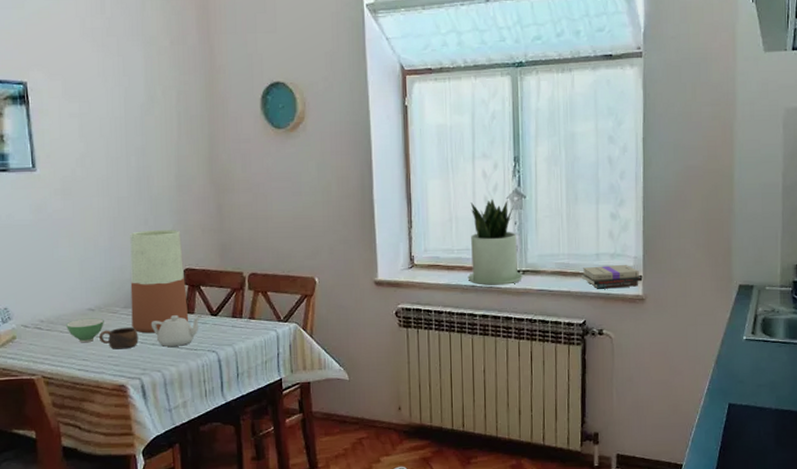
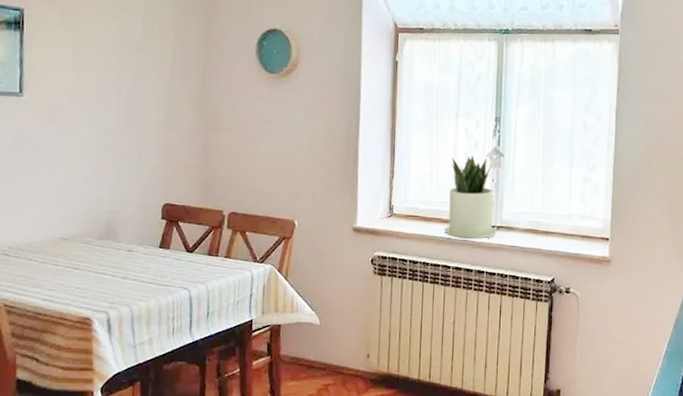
bowl: present [65,318,104,343] -> none [35,247,76,273]
cup: present [99,328,139,349] -> none [69,259,110,281]
vase: present [130,230,189,334] -> none [104,163,165,267]
teapot: present [151,315,202,347] -> none [124,250,177,281]
books: present [581,265,643,289] -> none [552,226,610,249]

